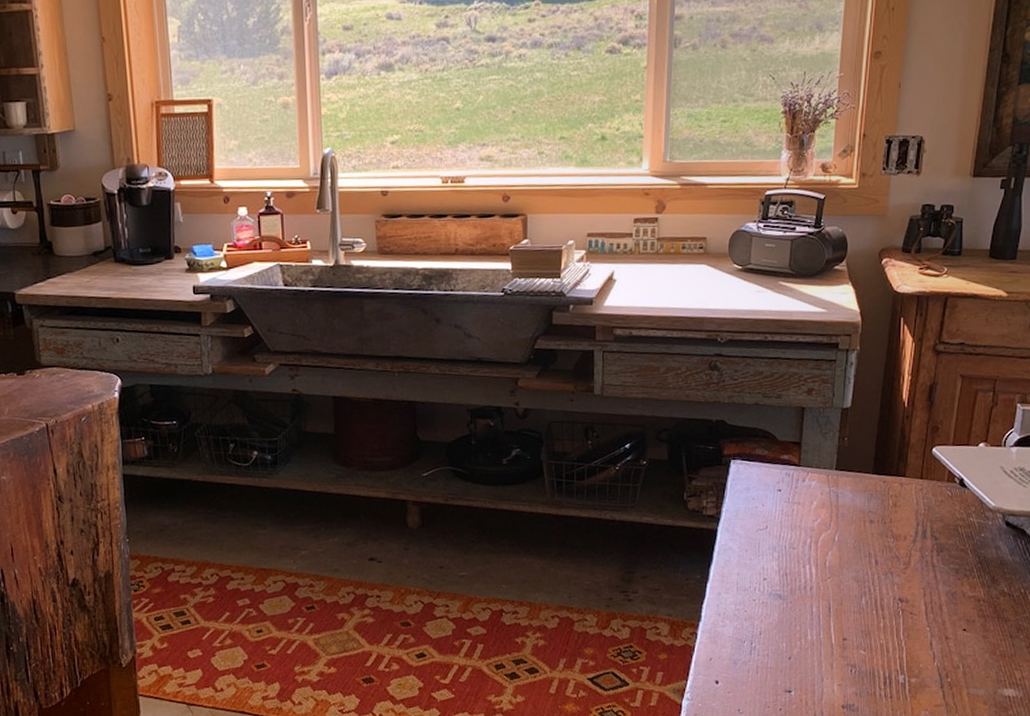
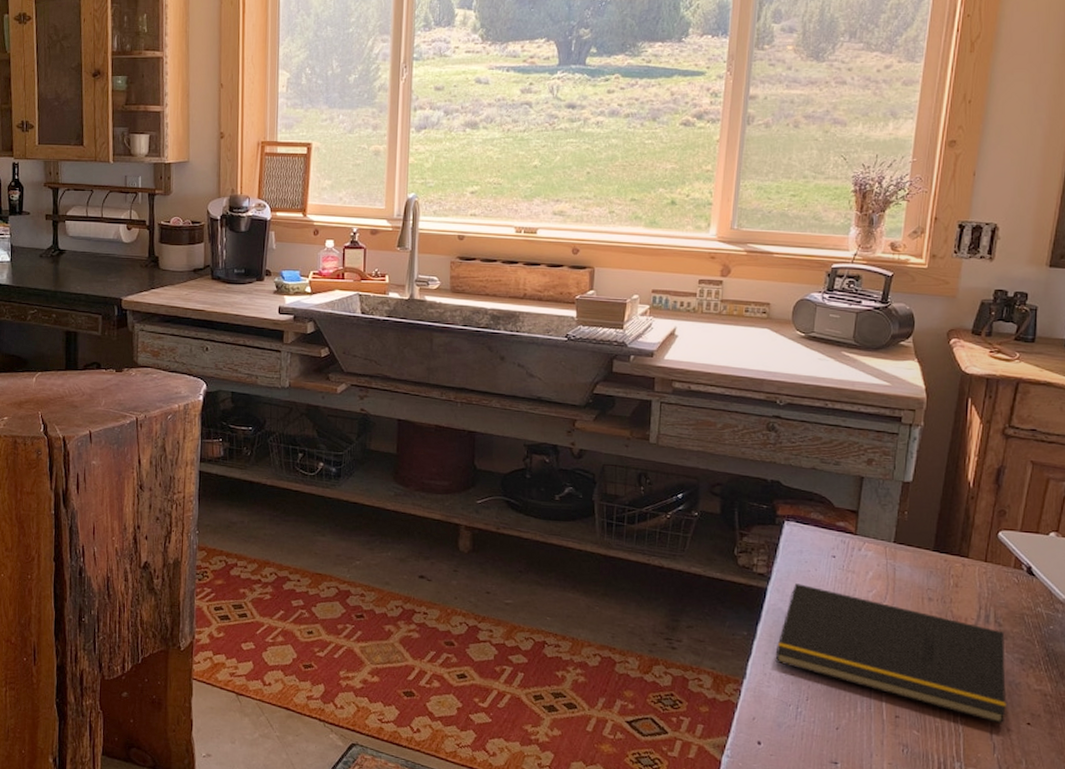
notepad: none [728,521,944,634] -> present [775,583,1006,725]

